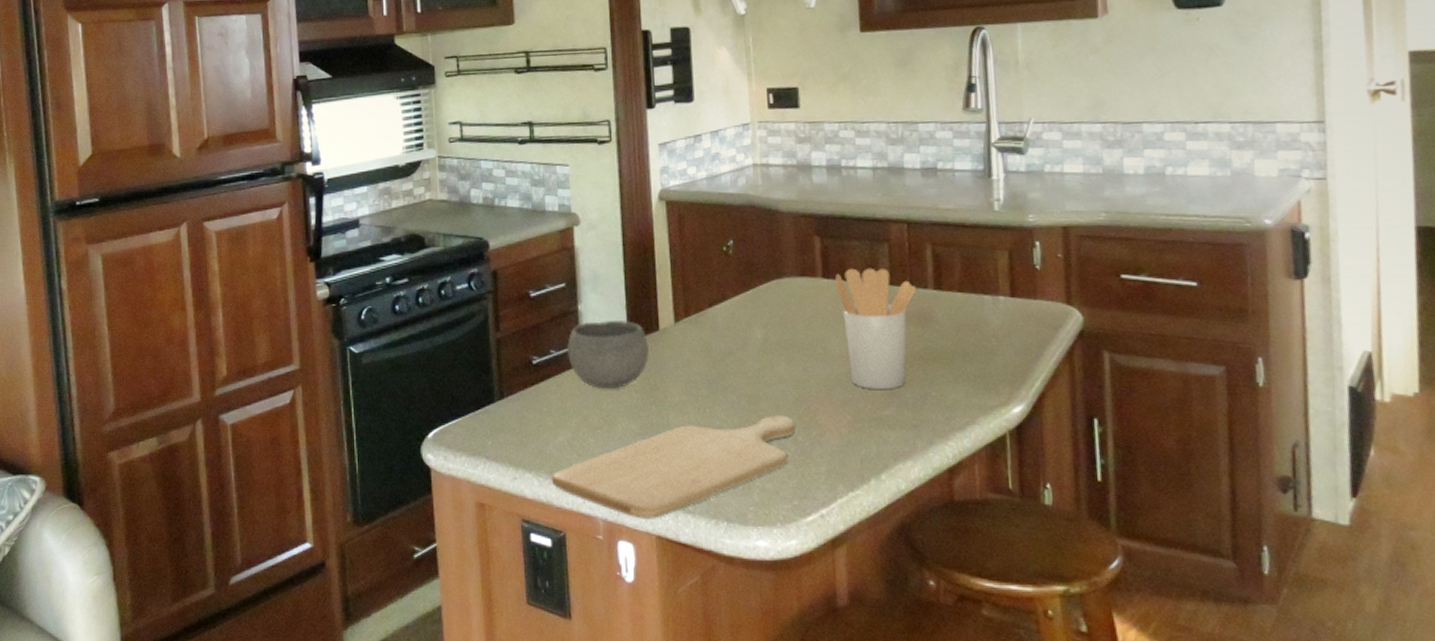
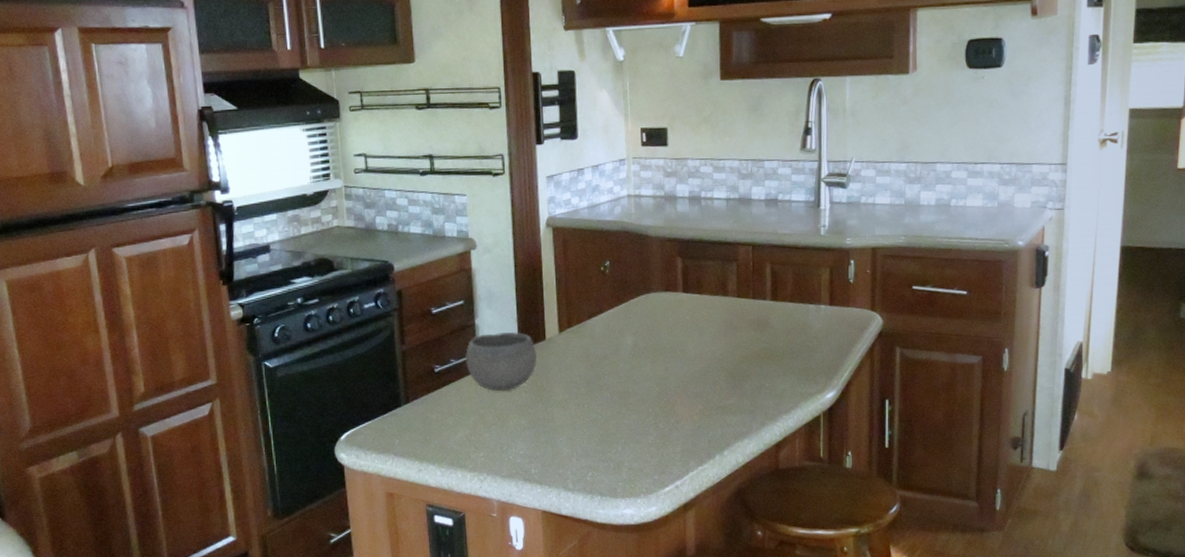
chopping board: present [550,415,795,519] -> none [451,407,657,498]
utensil holder: present [835,267,917,389] -> none [693,283,757,383]

